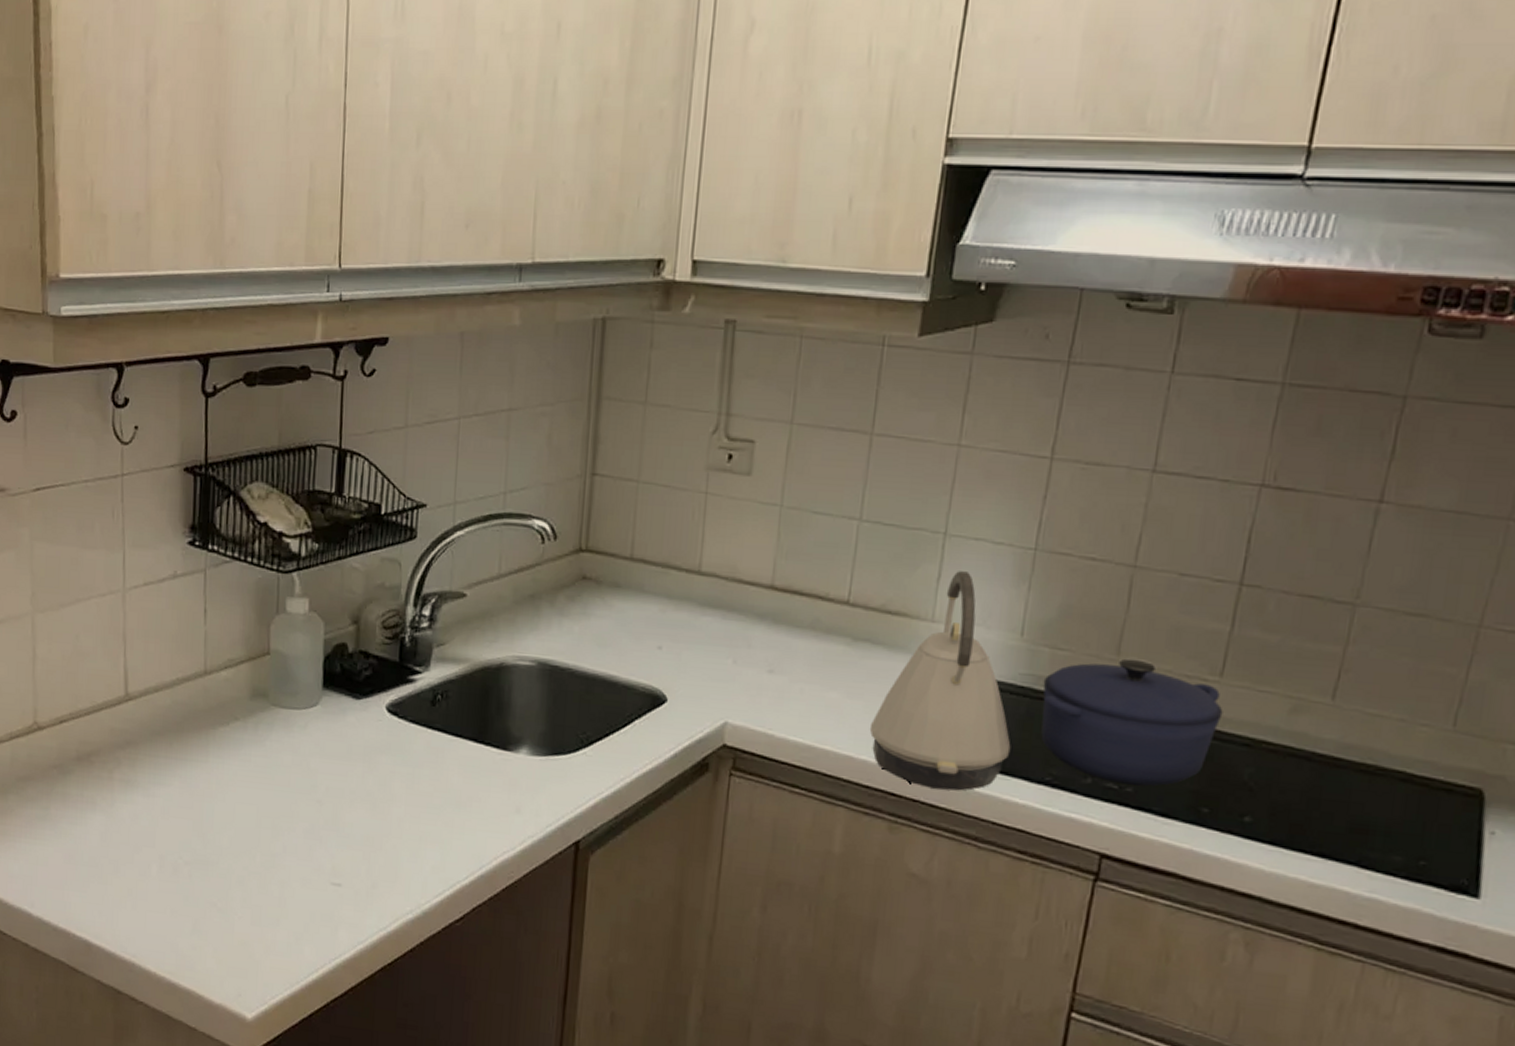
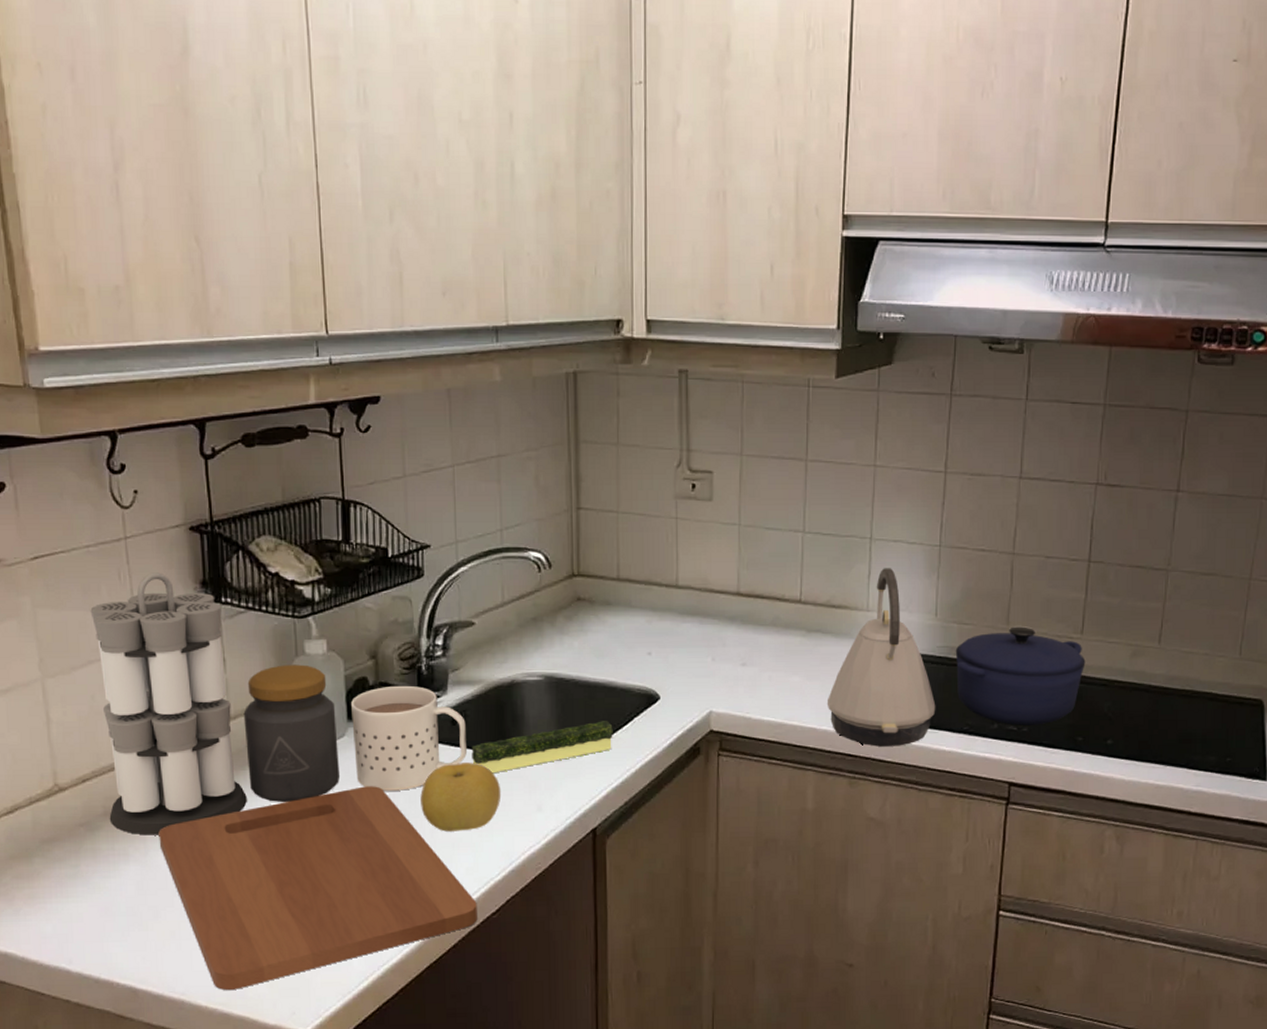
spice rack: none [81,513,214,787] -> present [90,572,247,836]
cutting board: none [125,761,440,960] -> present [158,786,477,990]
jar: none [218,621,312,769] -> present [243,664,339,802]
mug: none [326,655,446,772] -> present [351,685,468,791]
fruit: none [390,748,478,825] -> present [420,762,502,832]
sponge: none [449,719,610,765] -> present [471,721,613,774]

